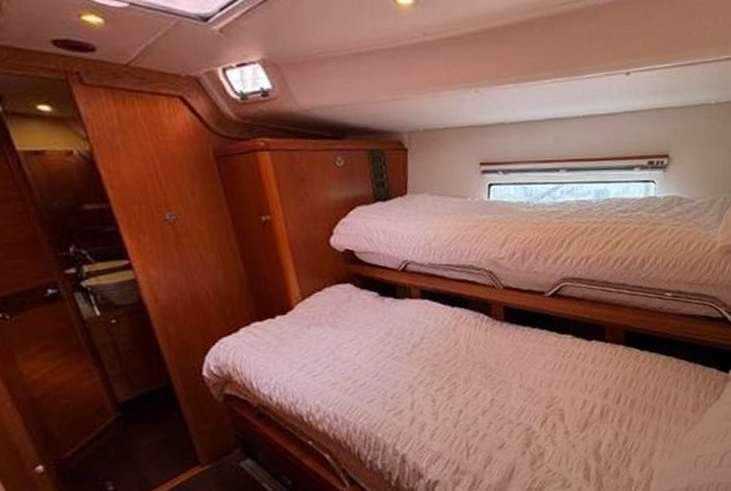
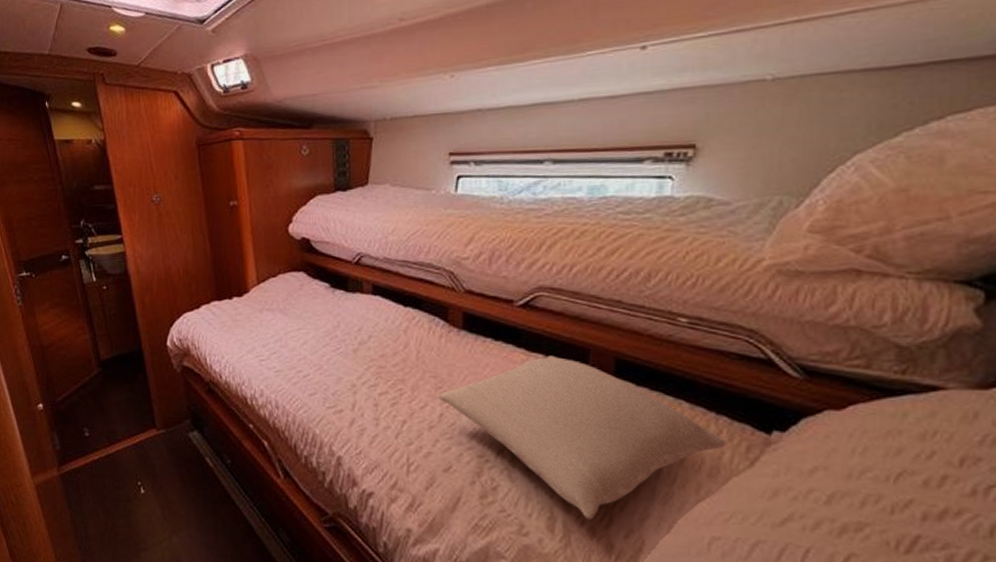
pillow: none [489,335,702,464] -> present [439,355,727,521]

